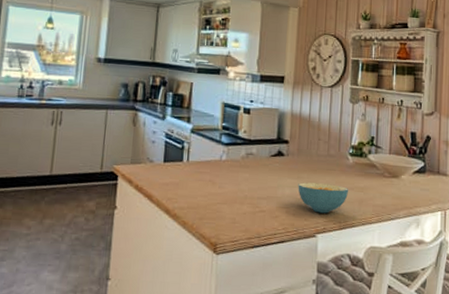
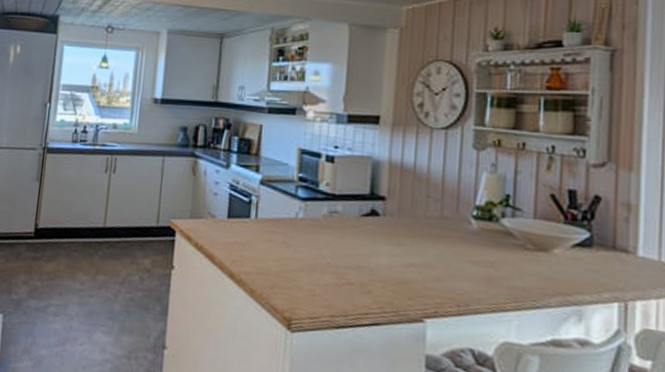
cereal bowl: present [298,182,349,214] -> none [398,250,472,293]

